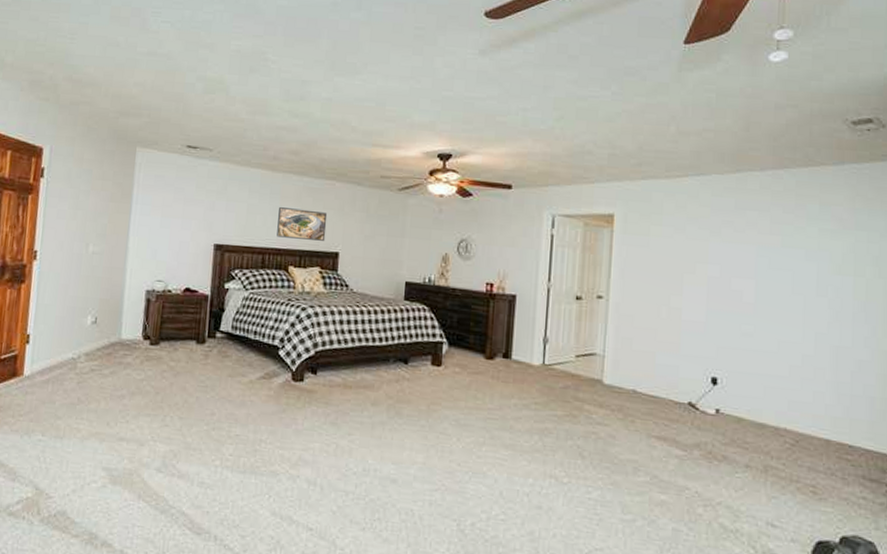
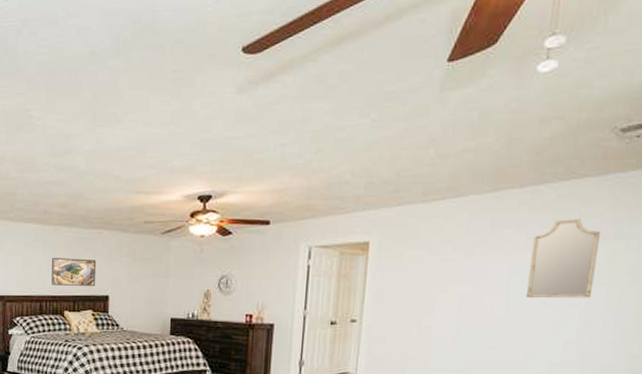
home mirror: none [775,205,843,289] -> present [527,219,601,298]

